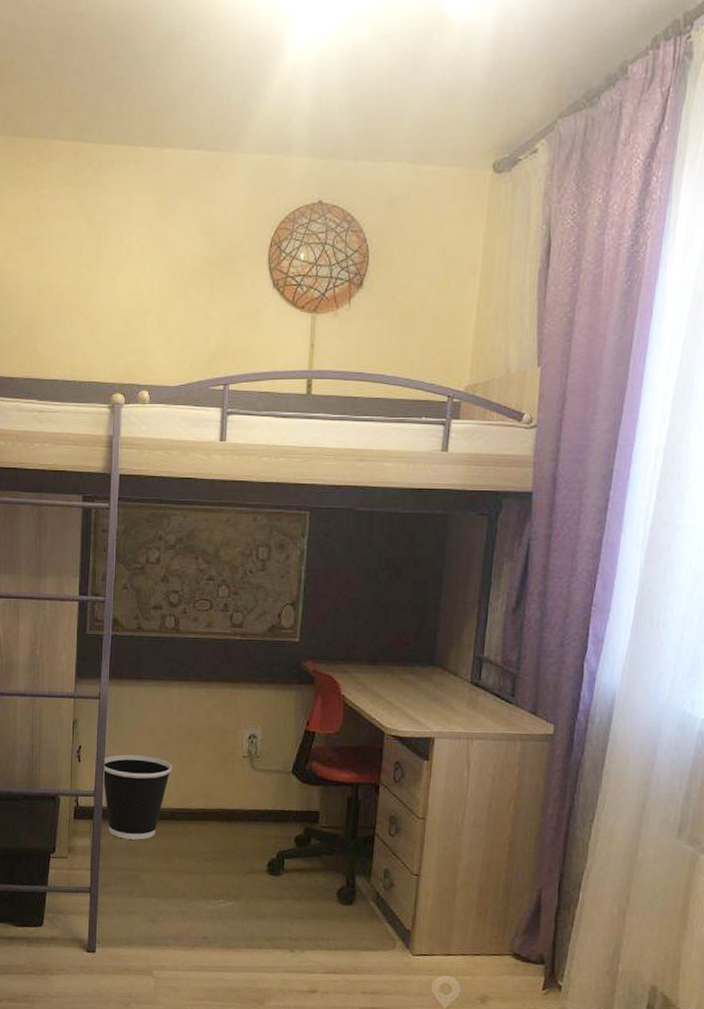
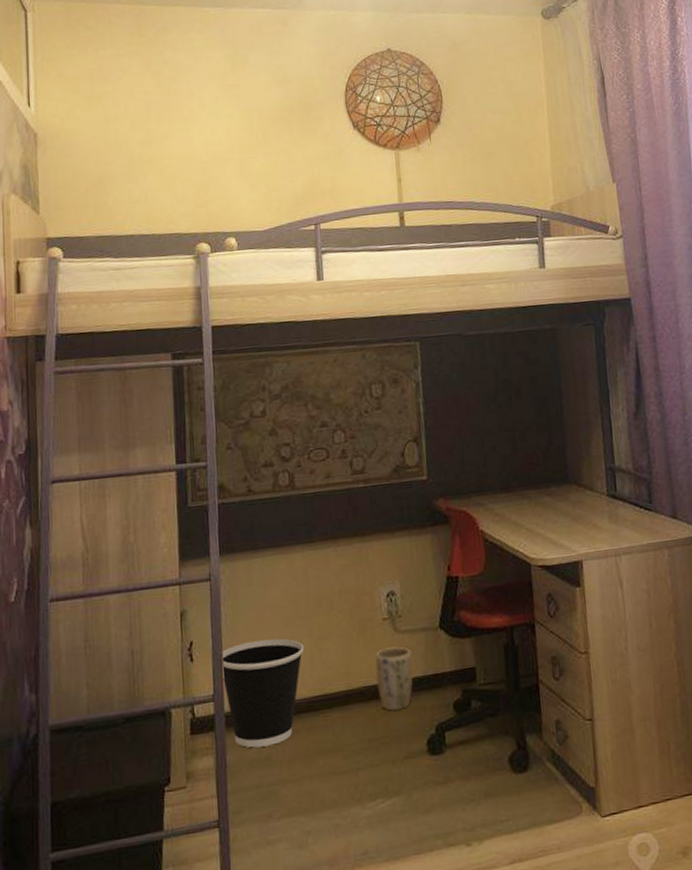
plant pot: none [230,781,265,834] -> present [375,647,413,711]

